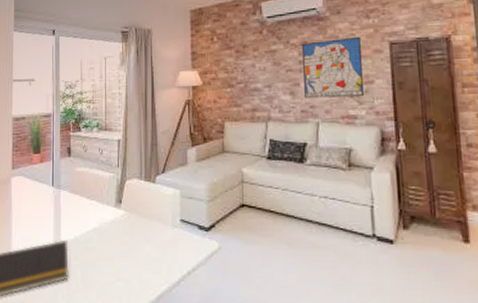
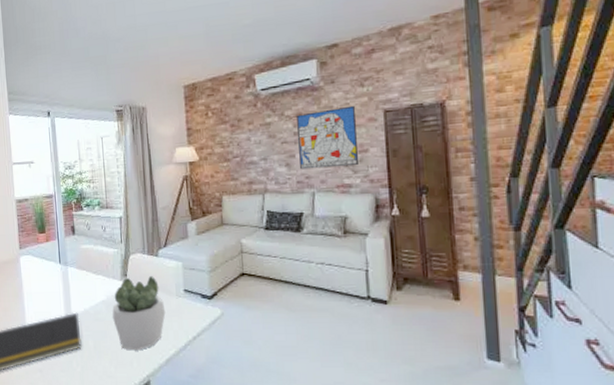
succulent plant: none [103,204,160,285] -> present [112,276,166,351]

